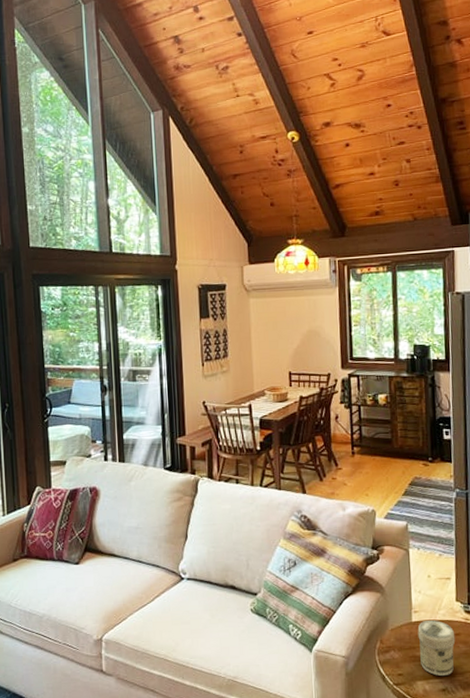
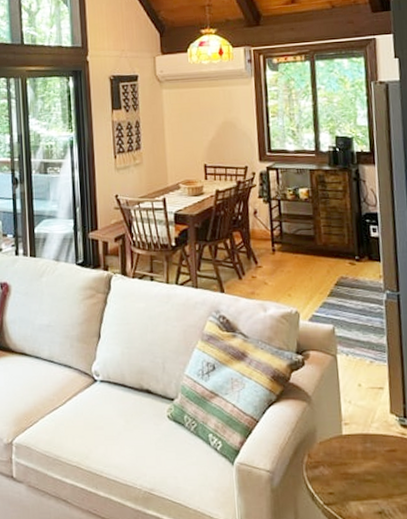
jar: present [417,619,456,676] -> none [349,433,392,496]

